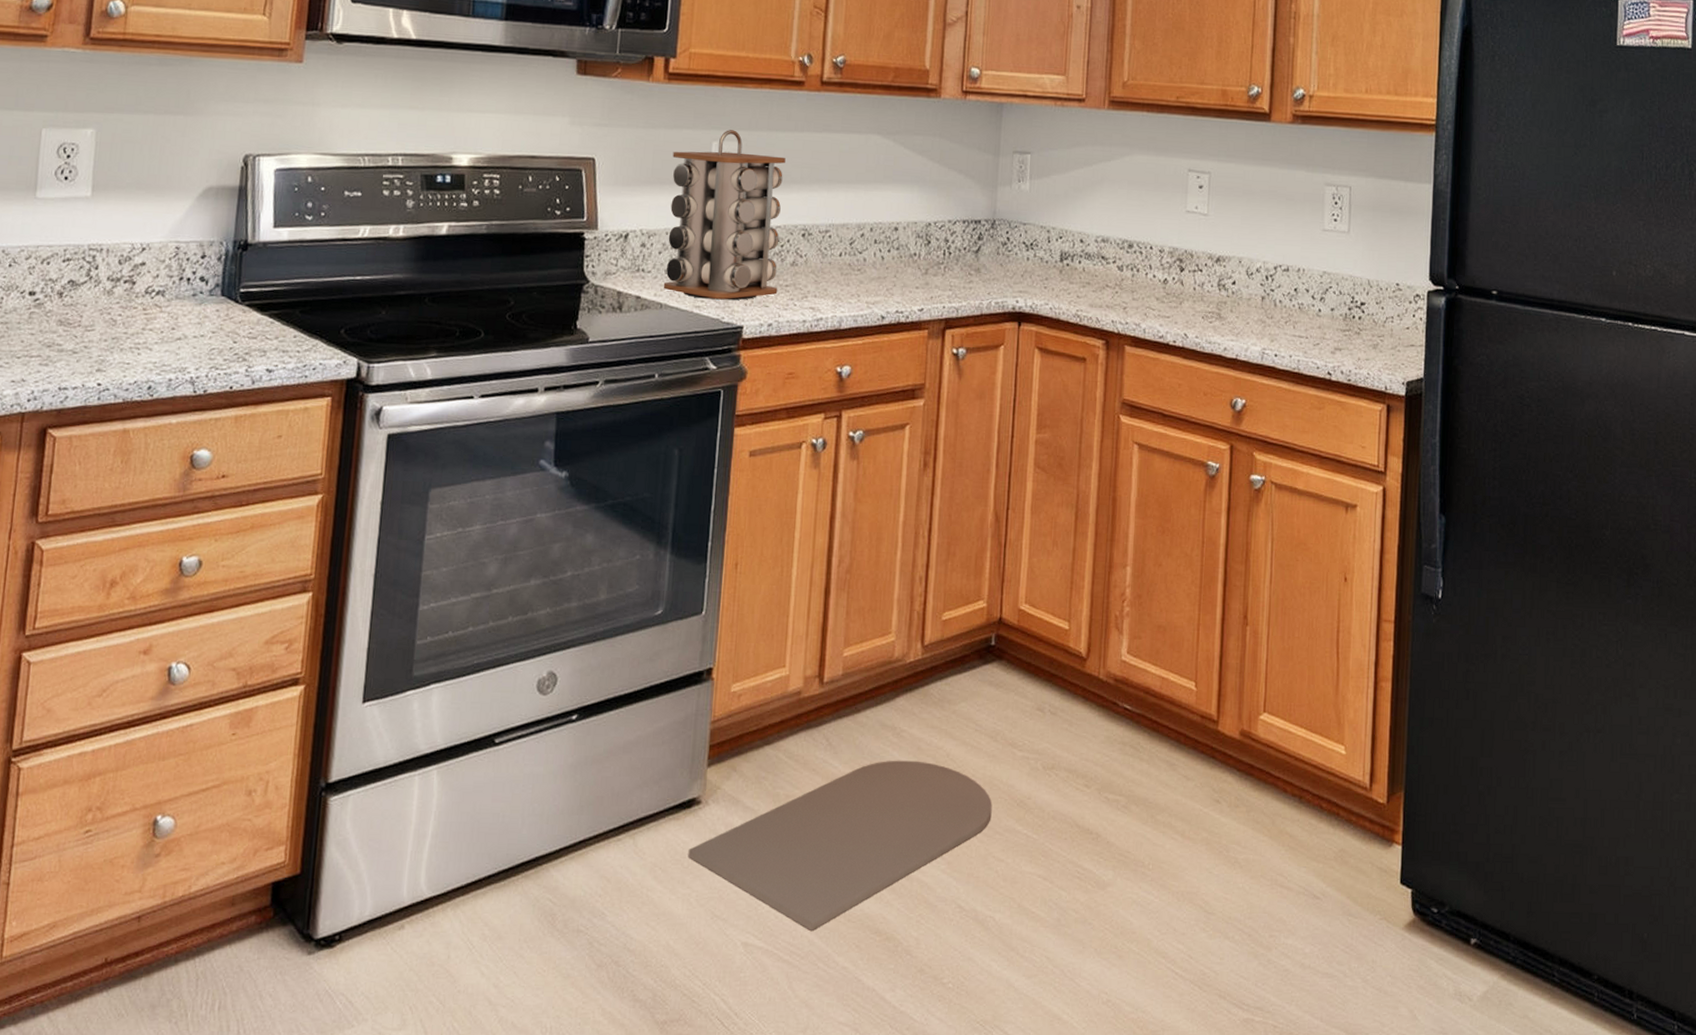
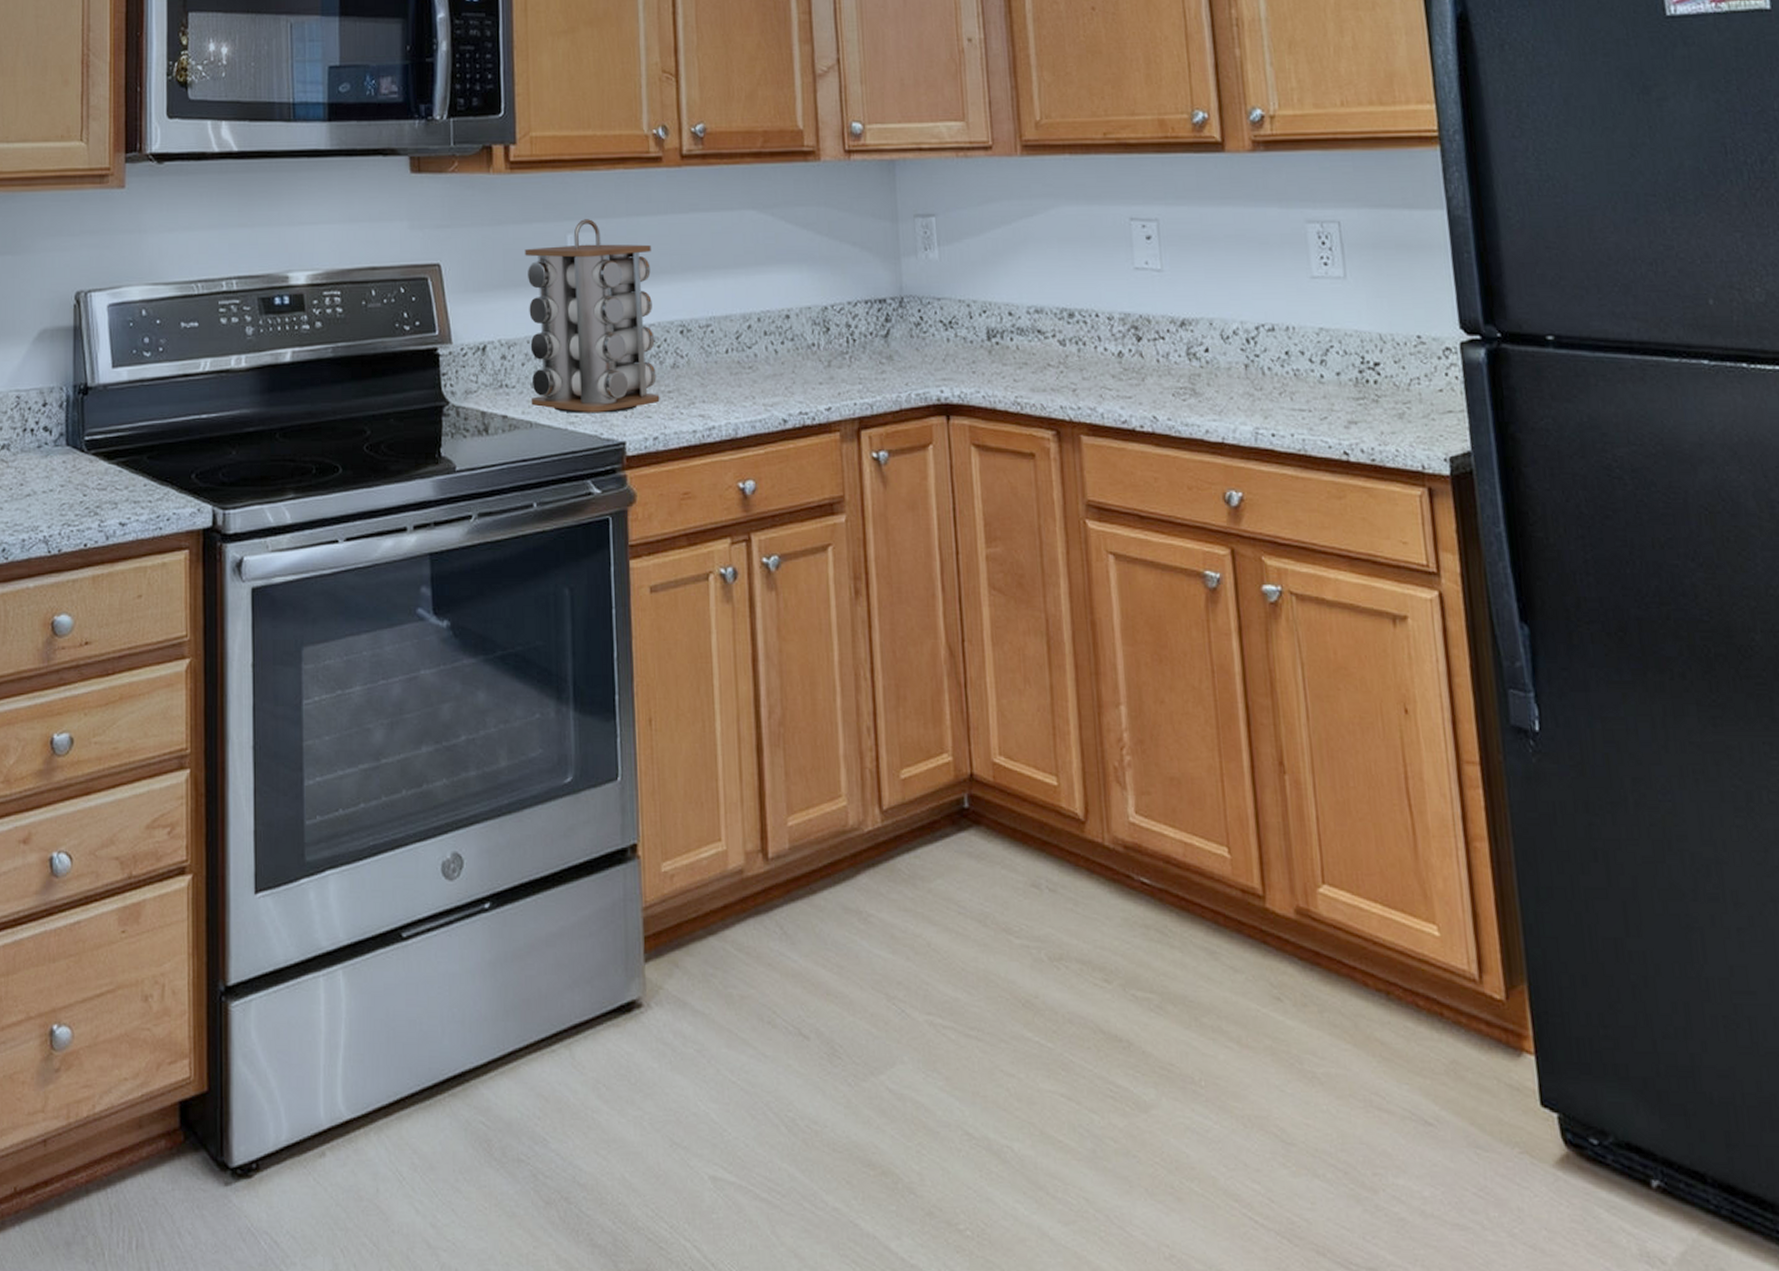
door mat: present [688,760,992,931] -> none [634,951,993,1162]

